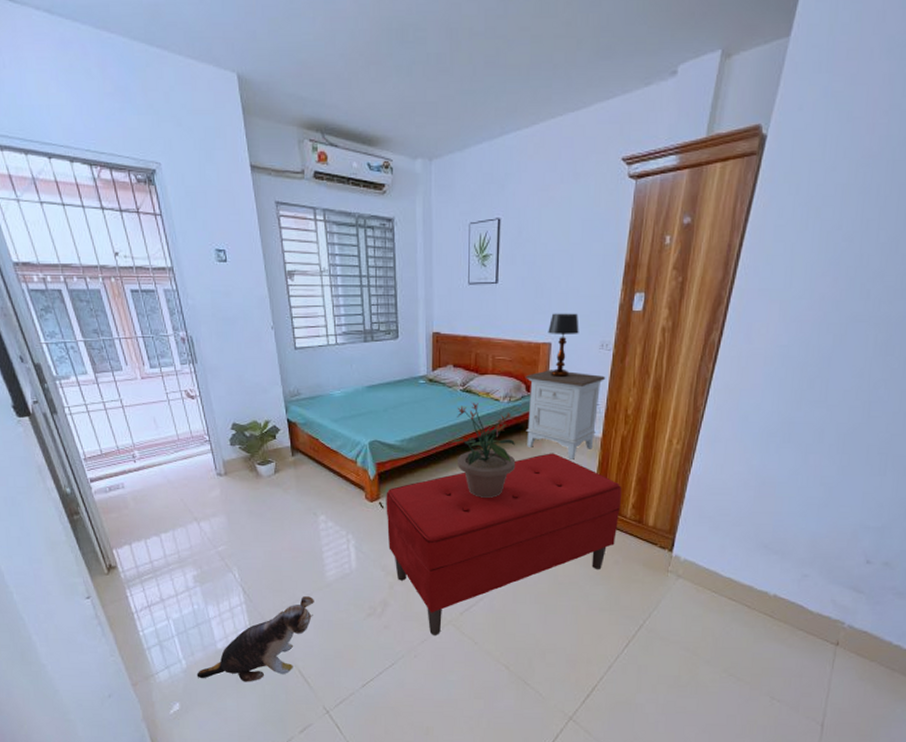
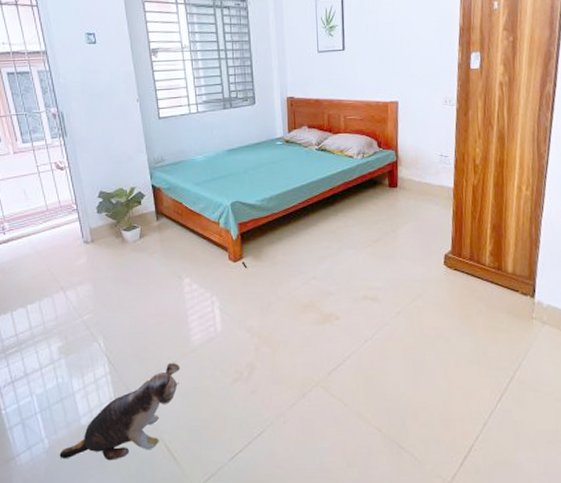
bench: present [386,453,622,635] -> none [248,205,479,398]
potted plant: present [449,402,516,498] -> none [307,159,373,252]
nightstand: present [525,370,606,460] -> none [376,126,452,211]
table lamp: present [548,313,579,378] -> none [394,73,423,133]

